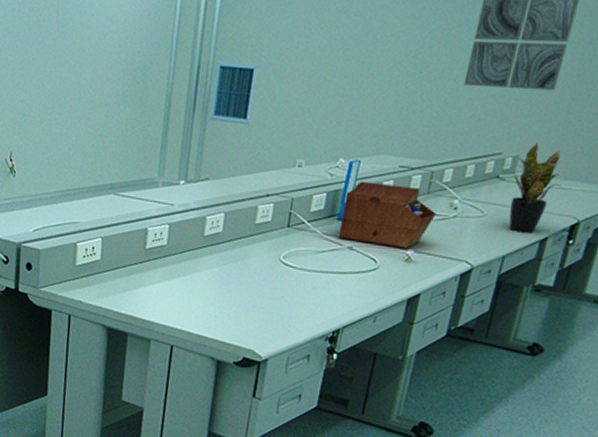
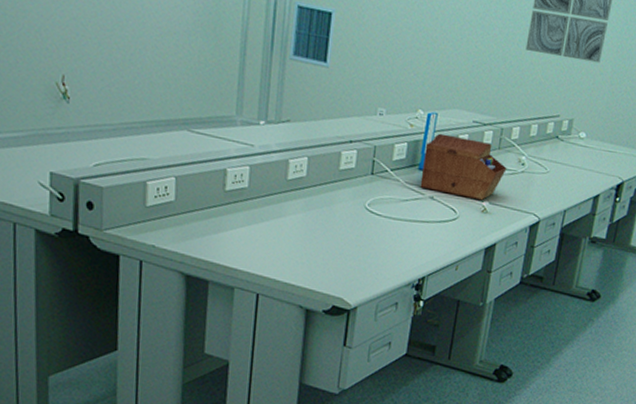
potted plant: present [508,142,563,233] -> none [567,108,610,190]

